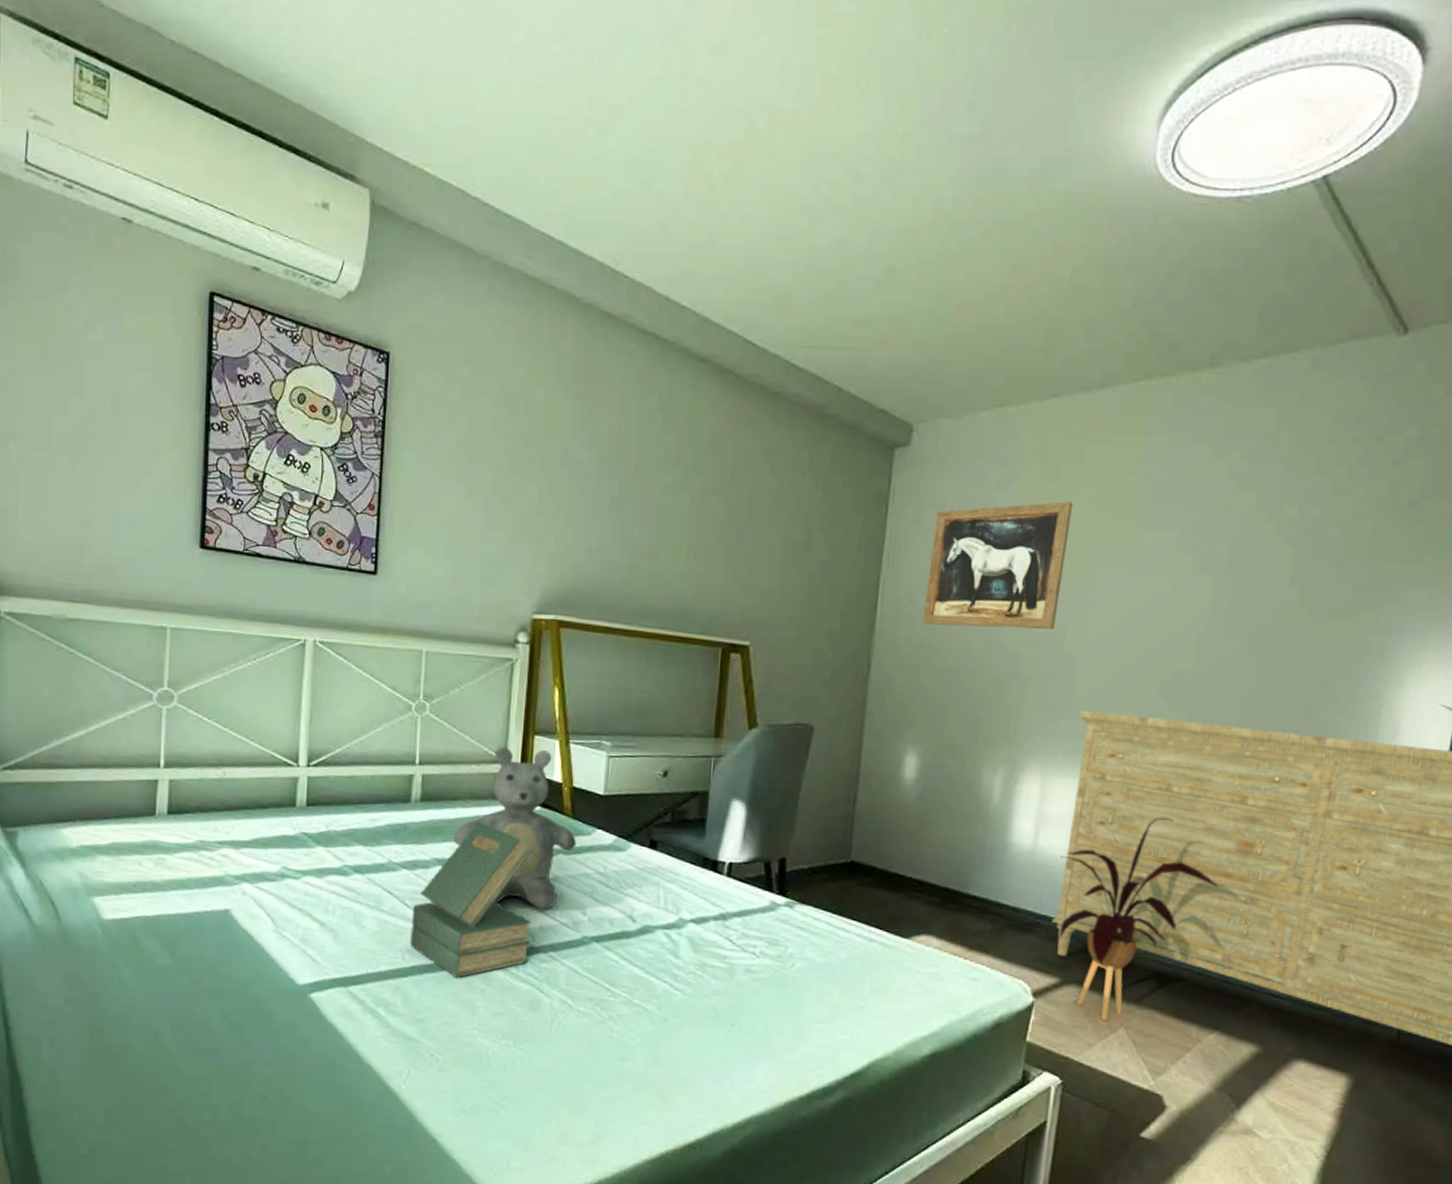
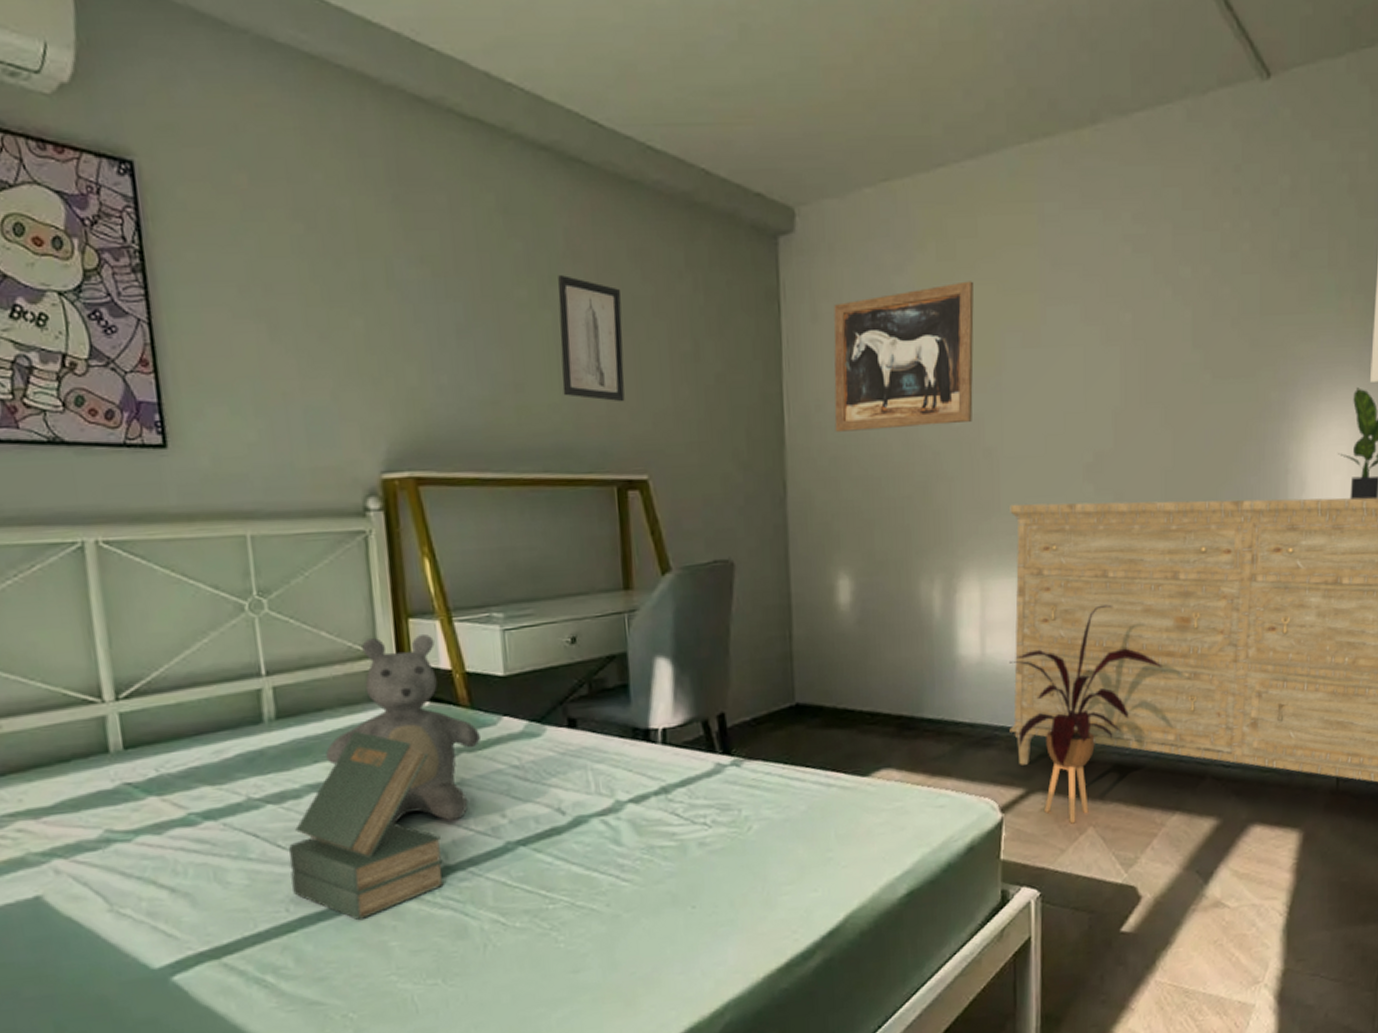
wall art: none [689,466,749,577] -> present [558,275,625,402]

